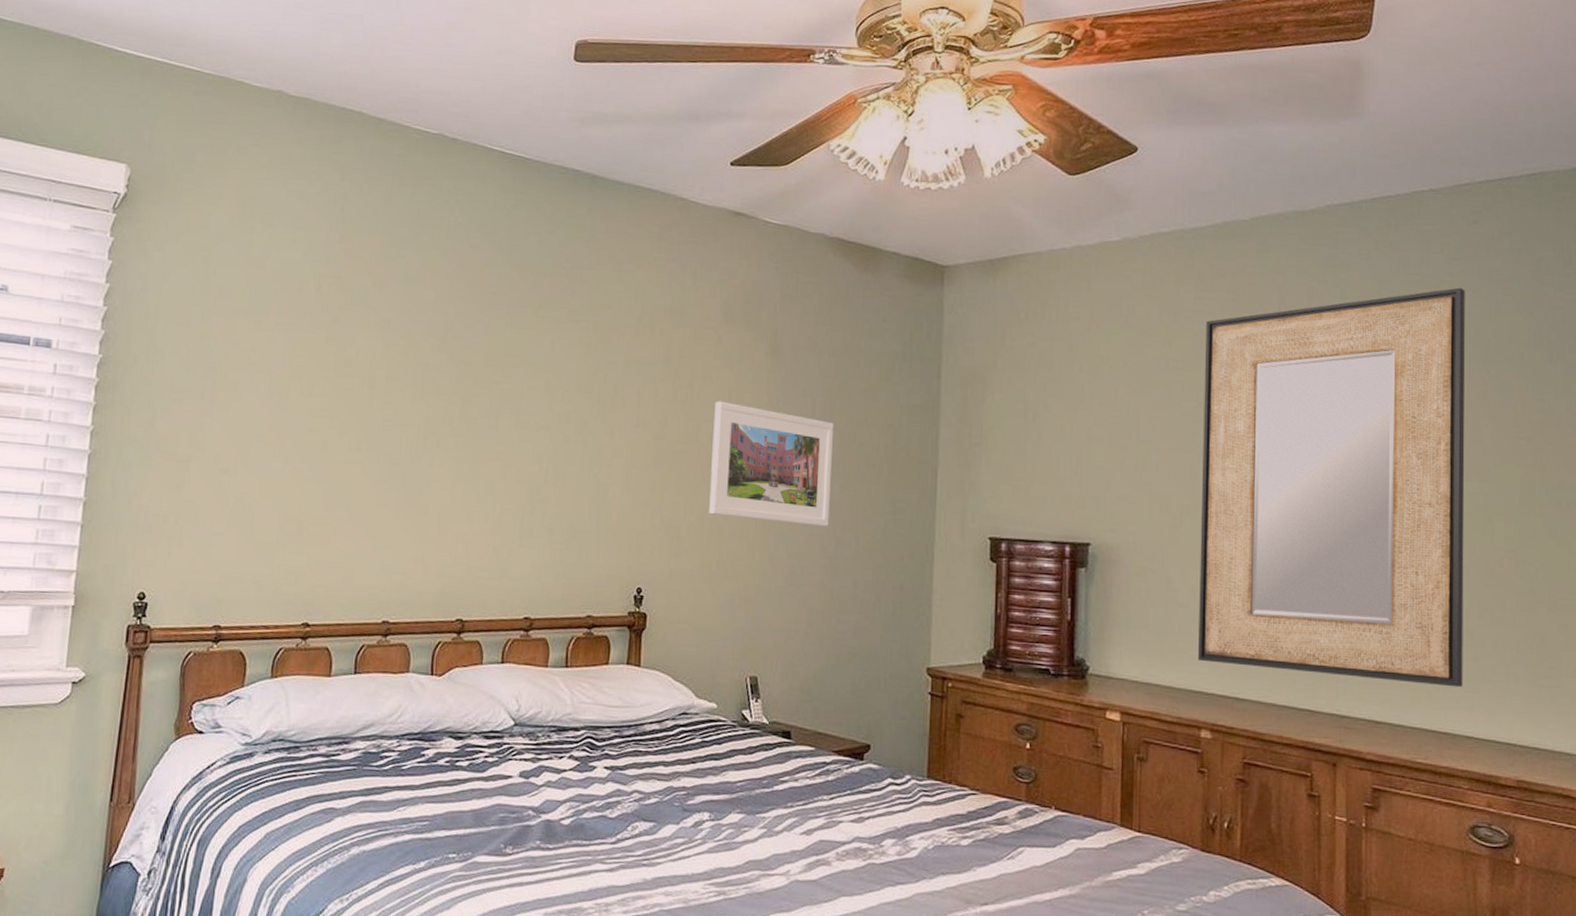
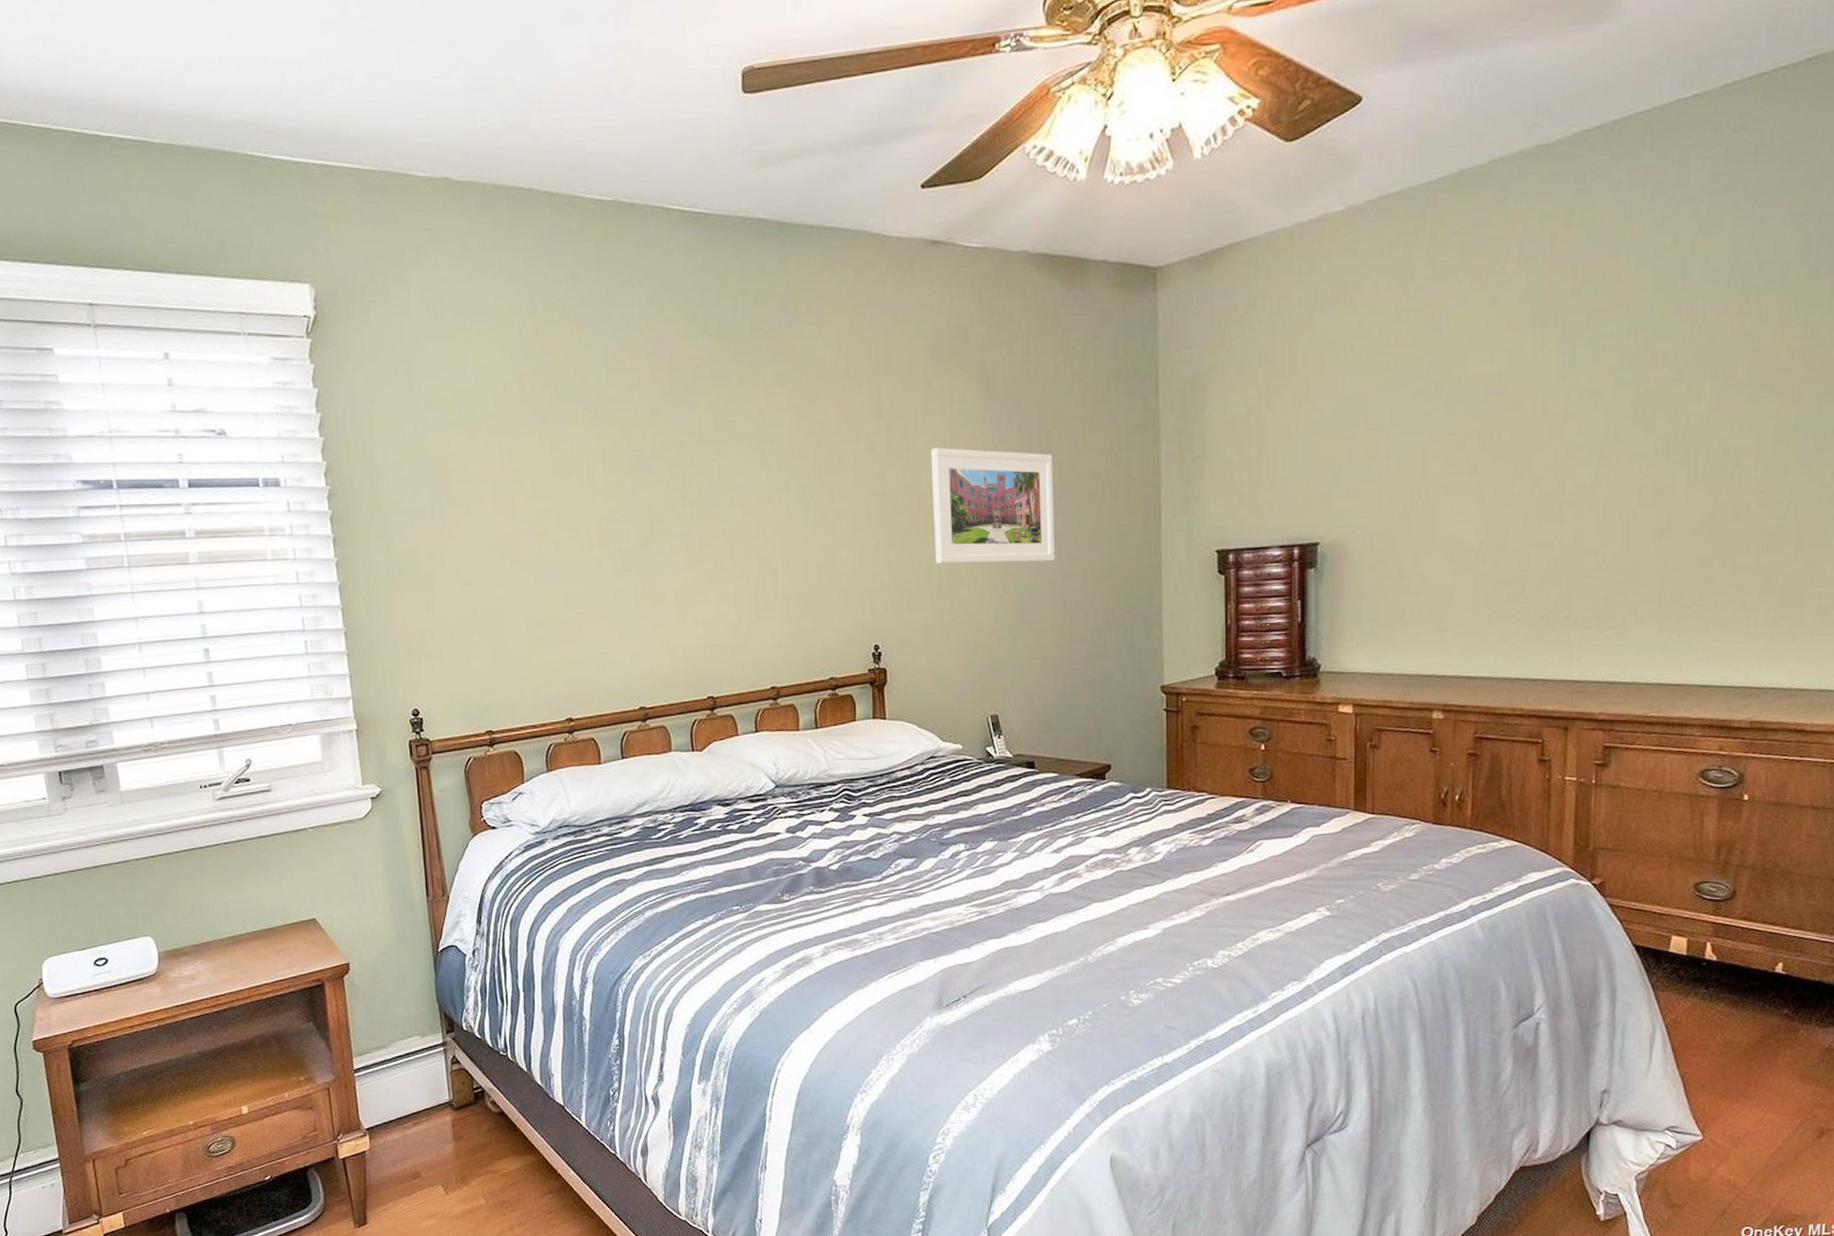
home mirror: present [1197,287,1466,688] -> none [1429,207,1727,646]

